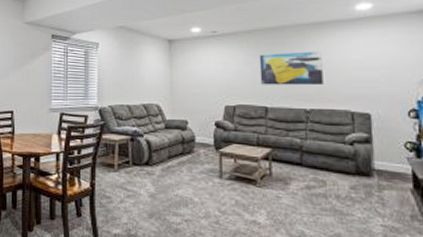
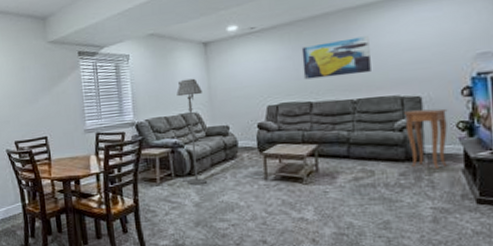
floor lamp: none [140,71,164,176] -> present [176,78,207,185]
side table: none [355,125,397,187] -> present [404,108,448,170]

